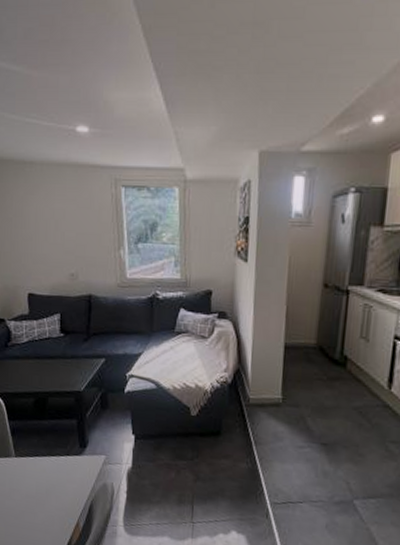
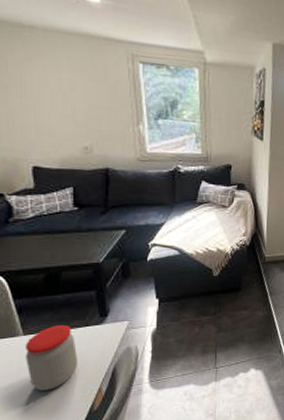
jar: none [16,451,60,516] -> present [25,325,78,391]

